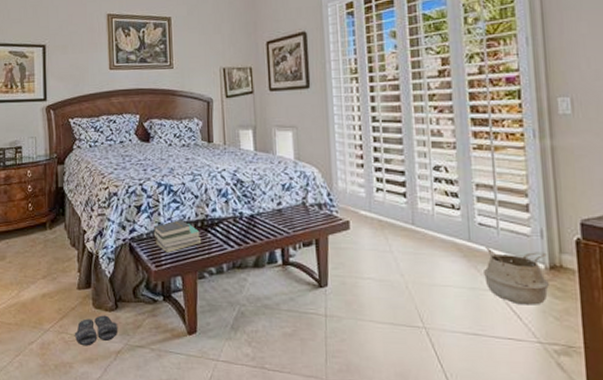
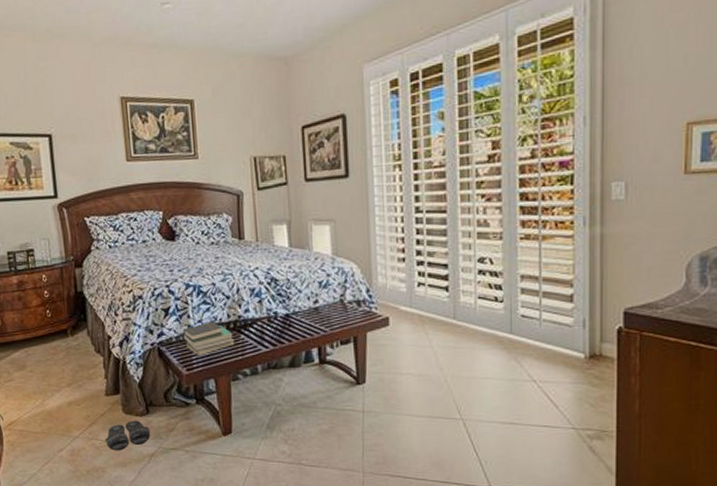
woven basket: present [482,247,549,305] -> none [522,339,587,394]

